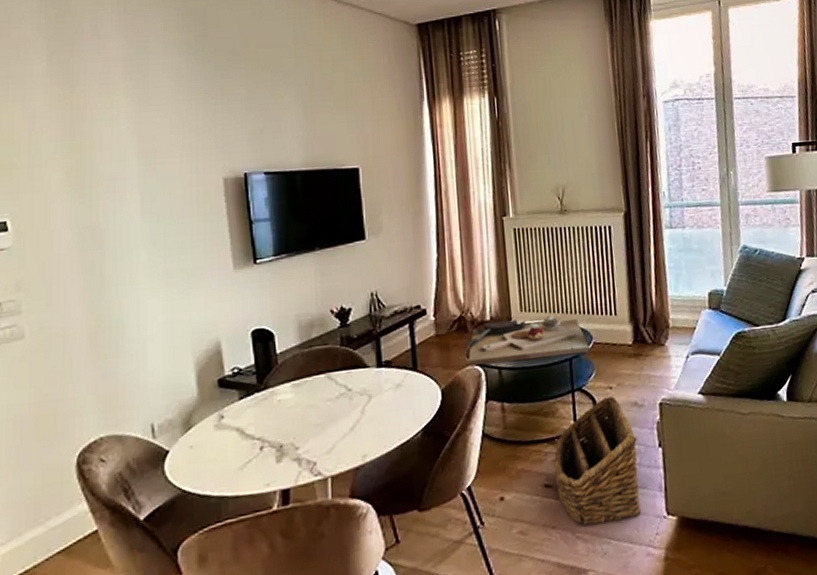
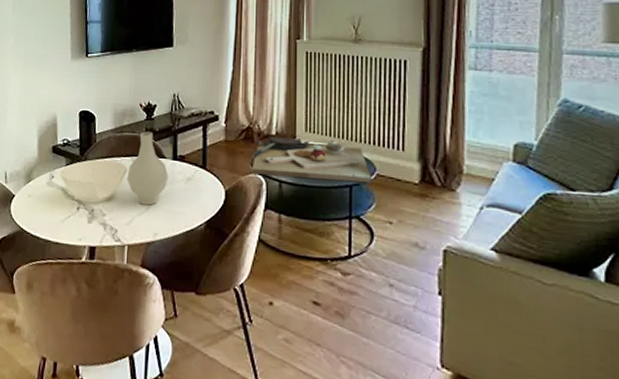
bowl: none [232,381,322,440] -> present [60,159,127,203]
vase: none [322,340,374,426] -> present [127,131,169,205]
basket: present [553,396,642,525] -> none [324,231,415,359]

